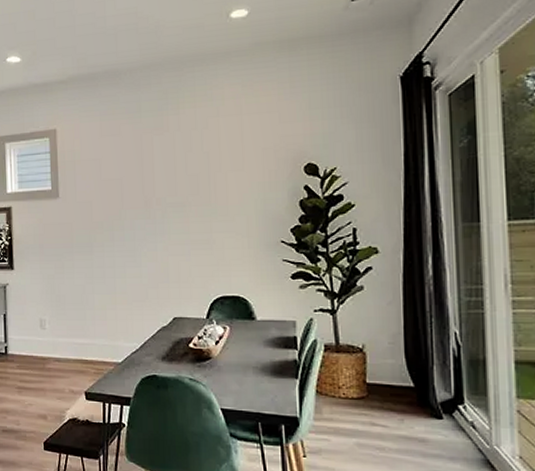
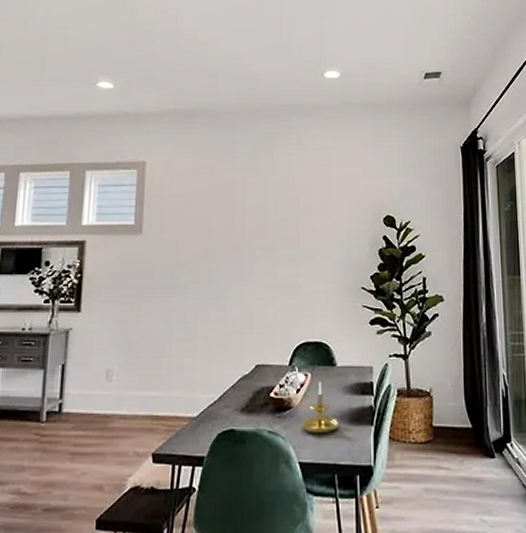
candle holder: none [222,334,261,384] -> present [301,381,339,434]

